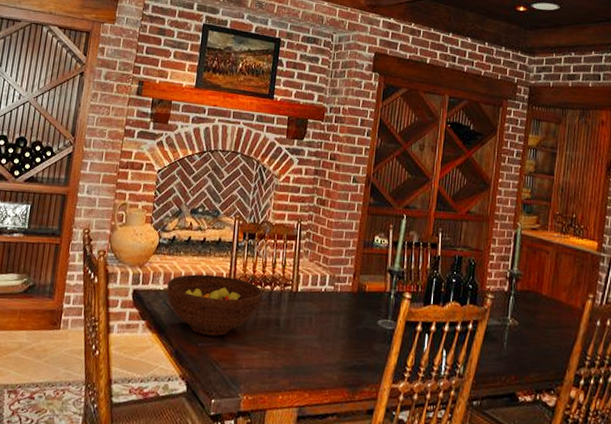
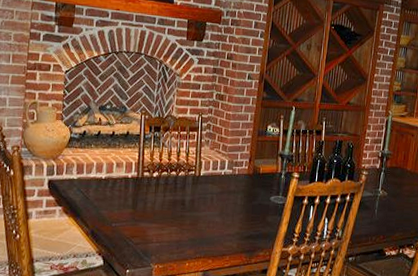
fruit bowl: present [167,274,263,336] -> none [80,164,169,217]

